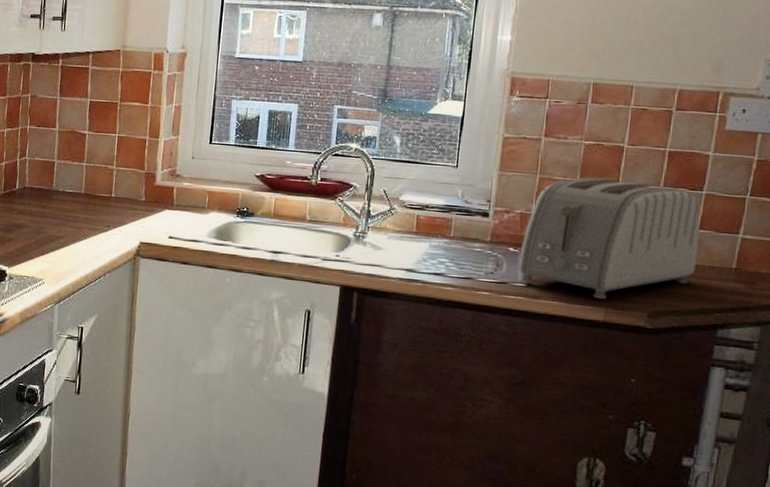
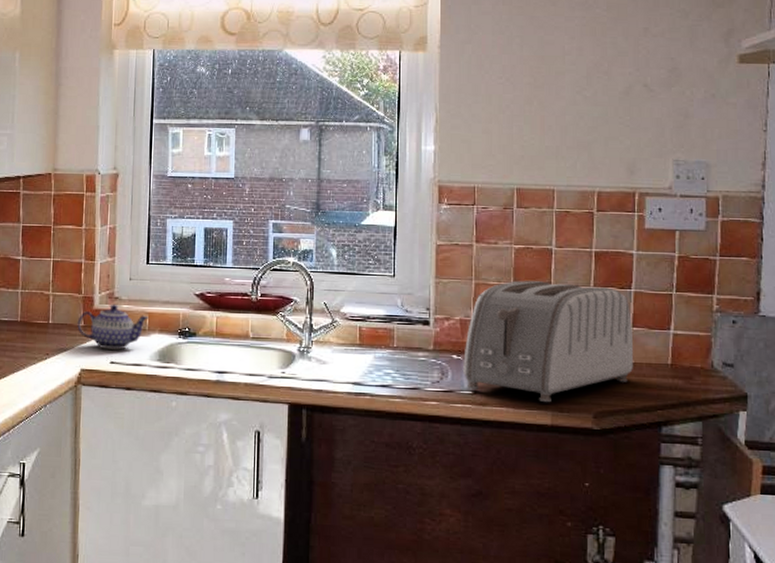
teapot: none [138,181,208,226] -> present [77,304,148,350]

